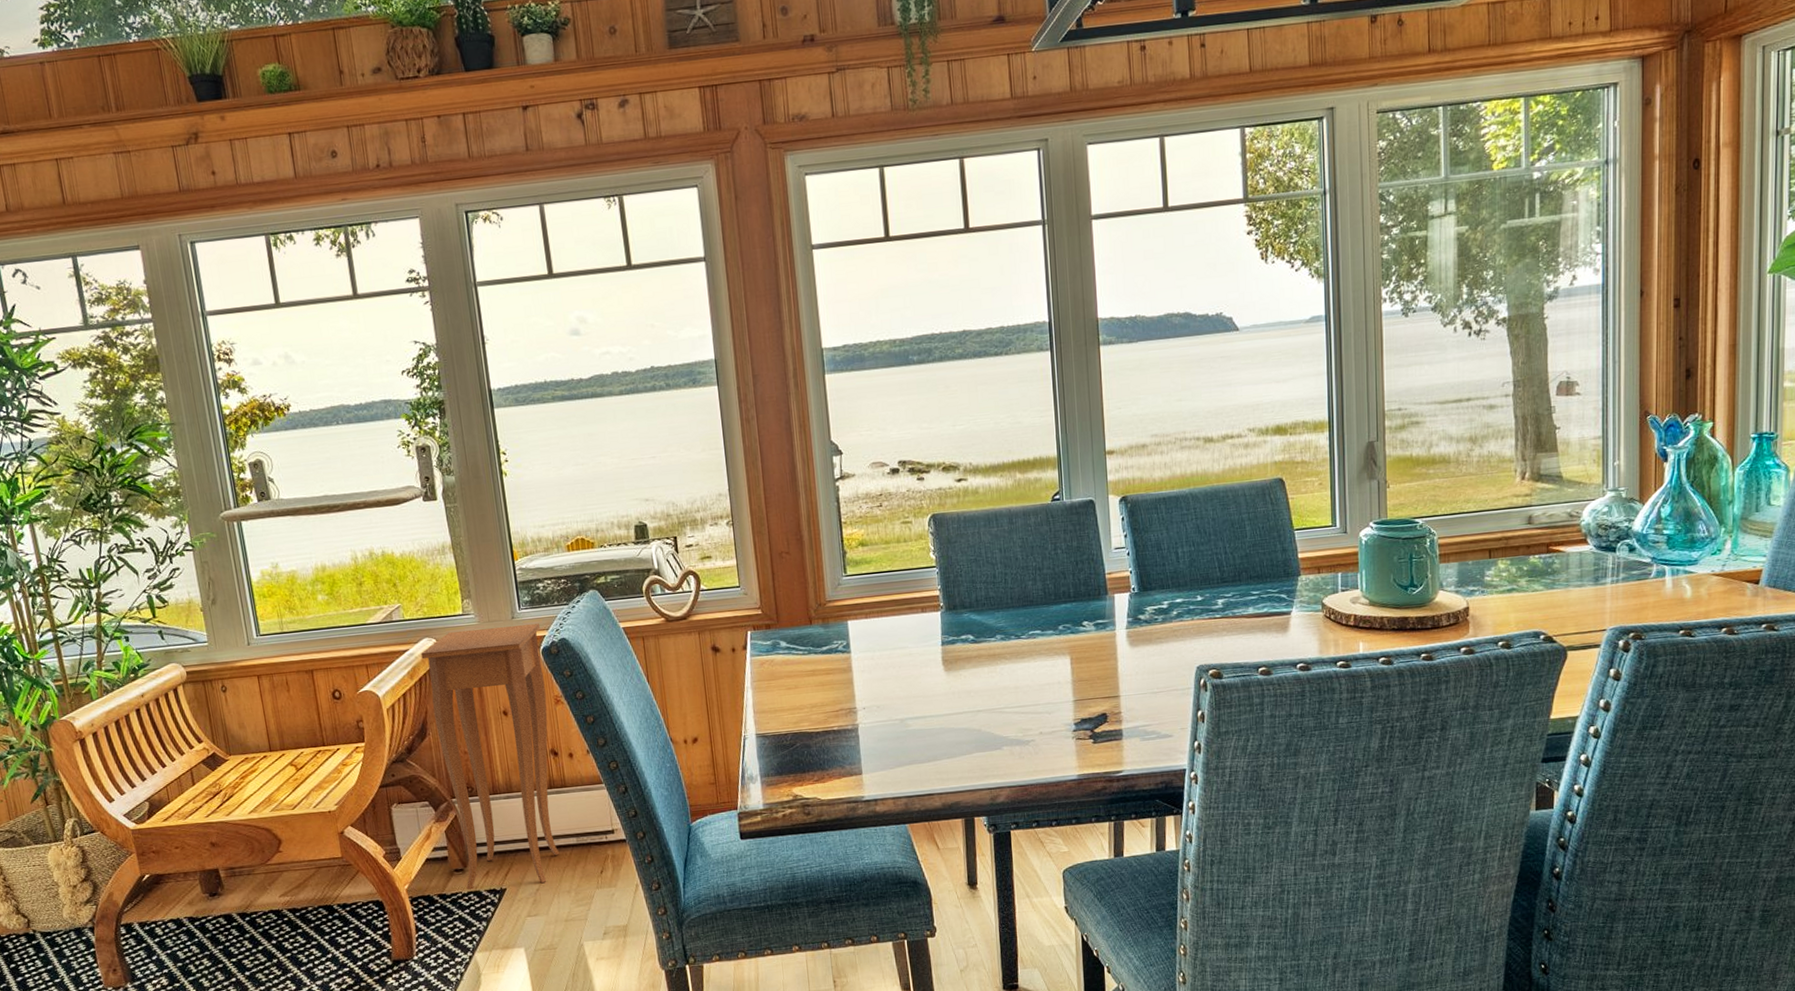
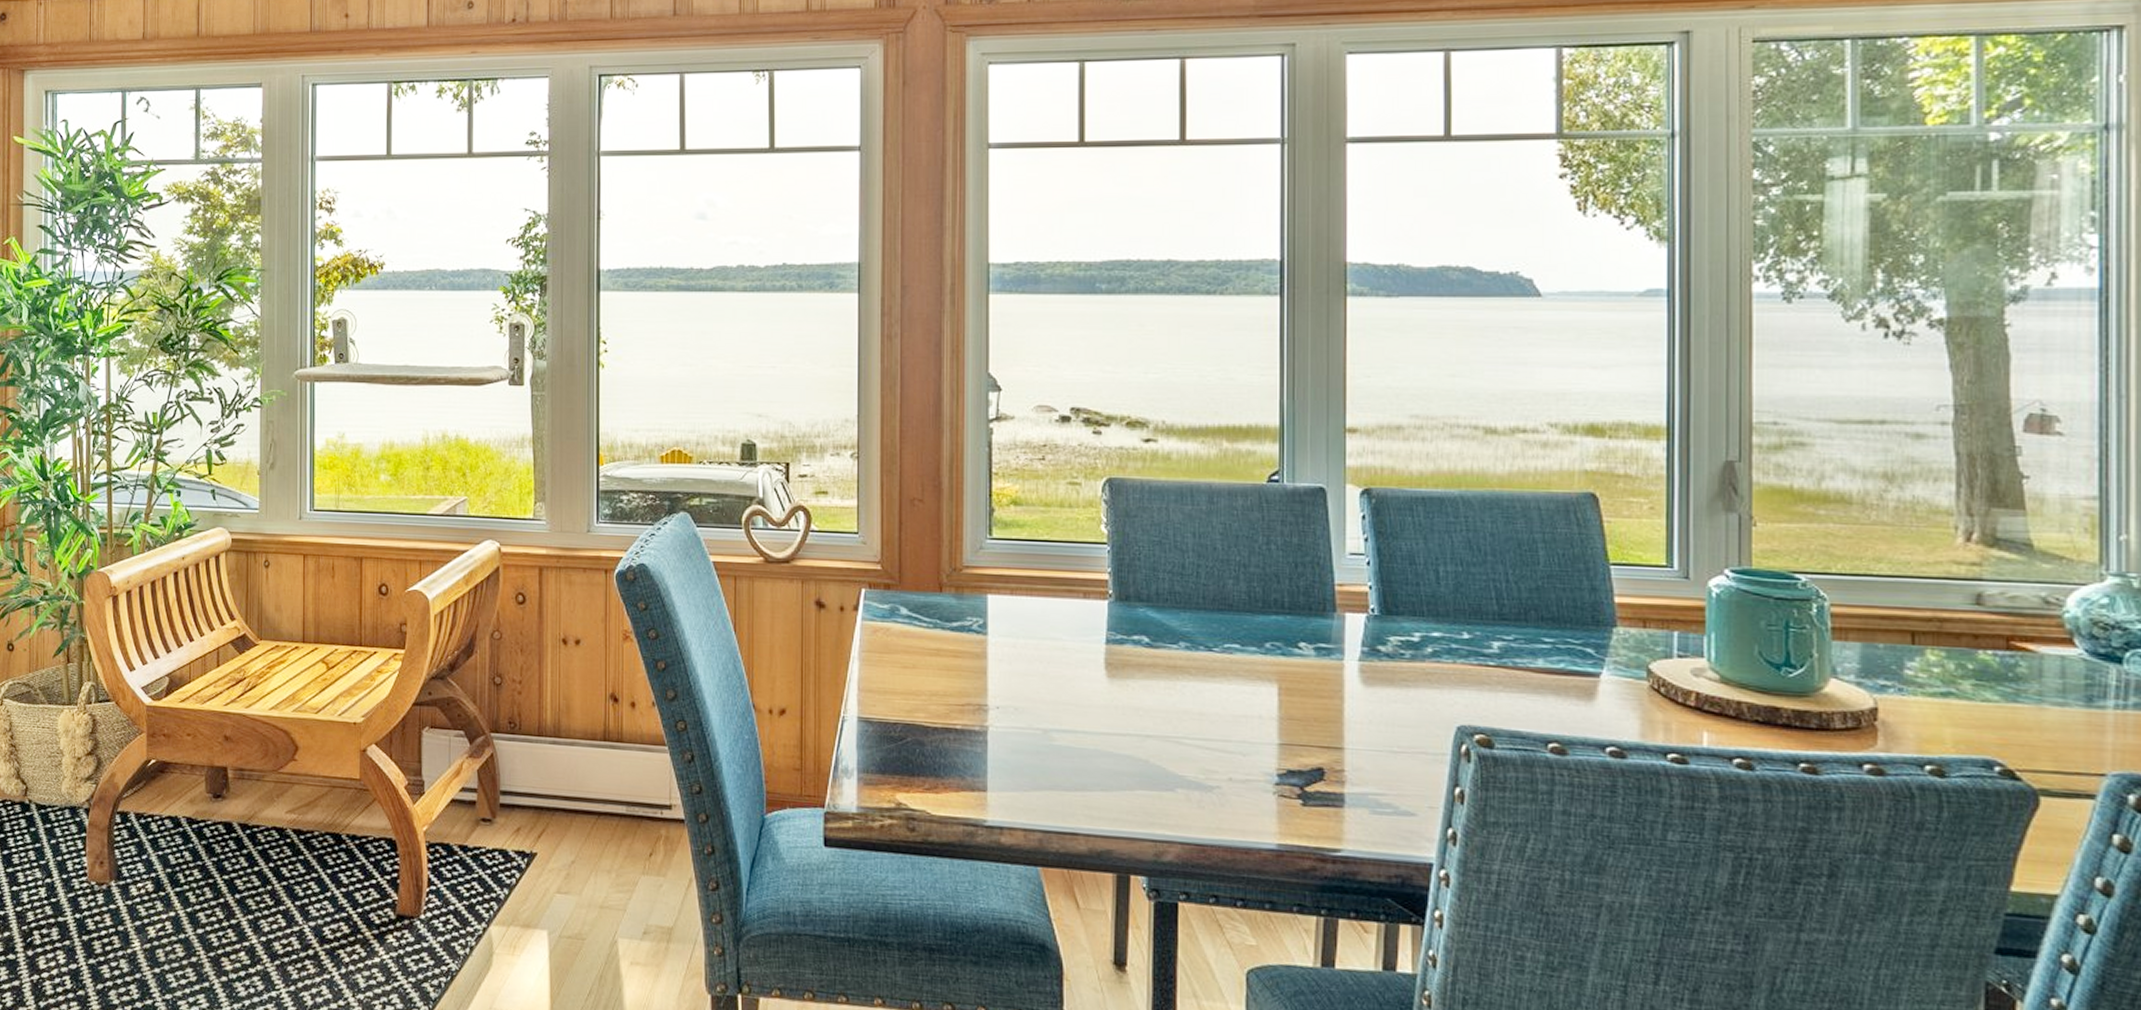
side table: present [421,624,560,890] -> none [481,536,618,856]

